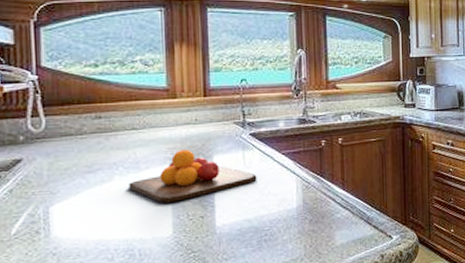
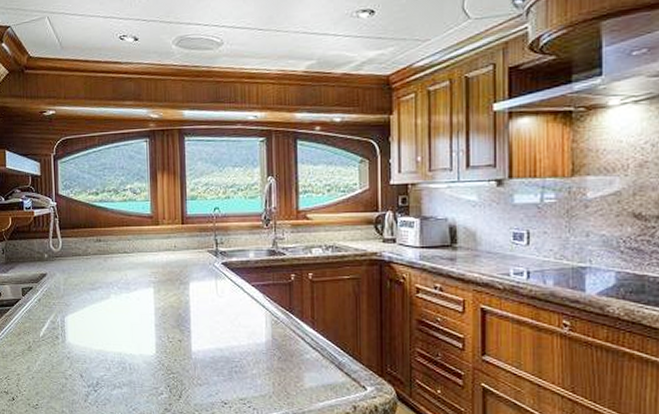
chopping board: present [129,149,257,203] -> none [122,275,228,324]

